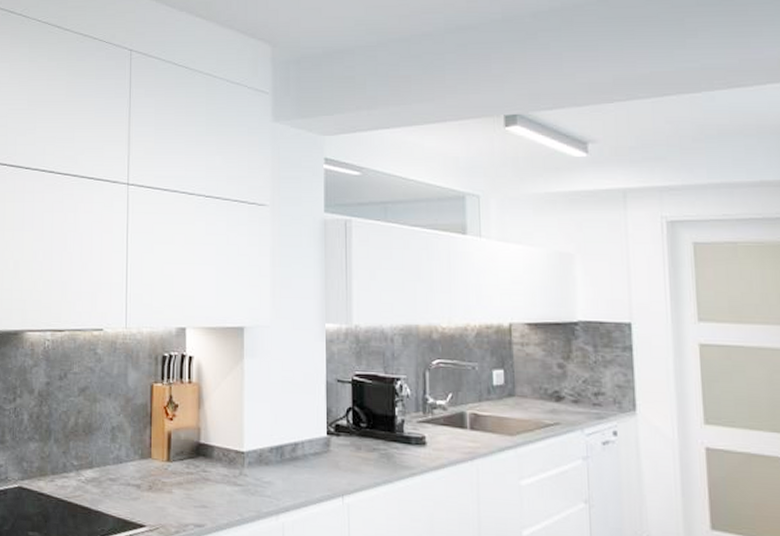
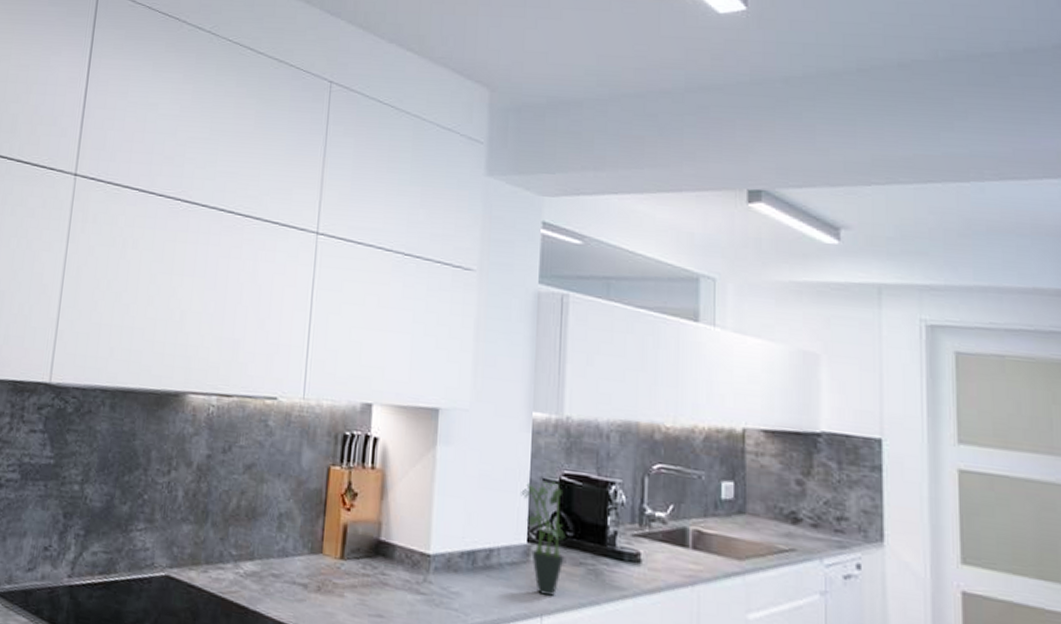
potted plant: none [319,381,360,479] -> present [521,480,566,596]

